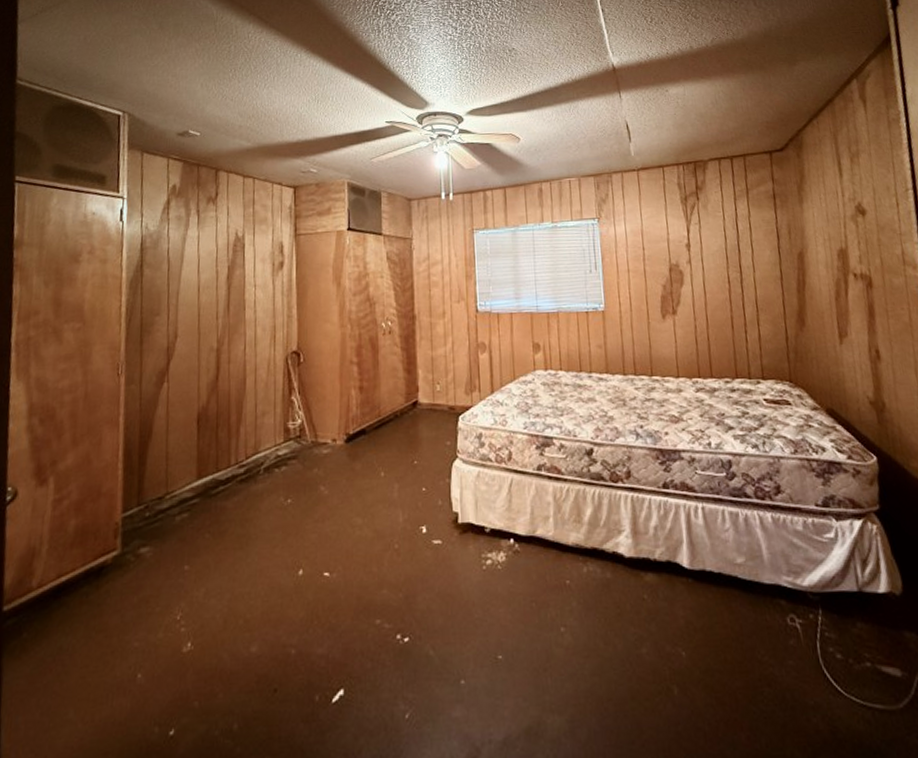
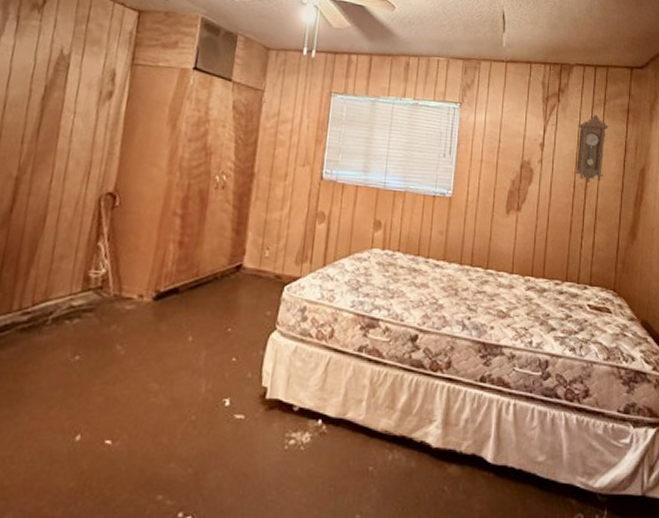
pendulum clock: none [722,205,758,276] -> present [574,114,609,183]

